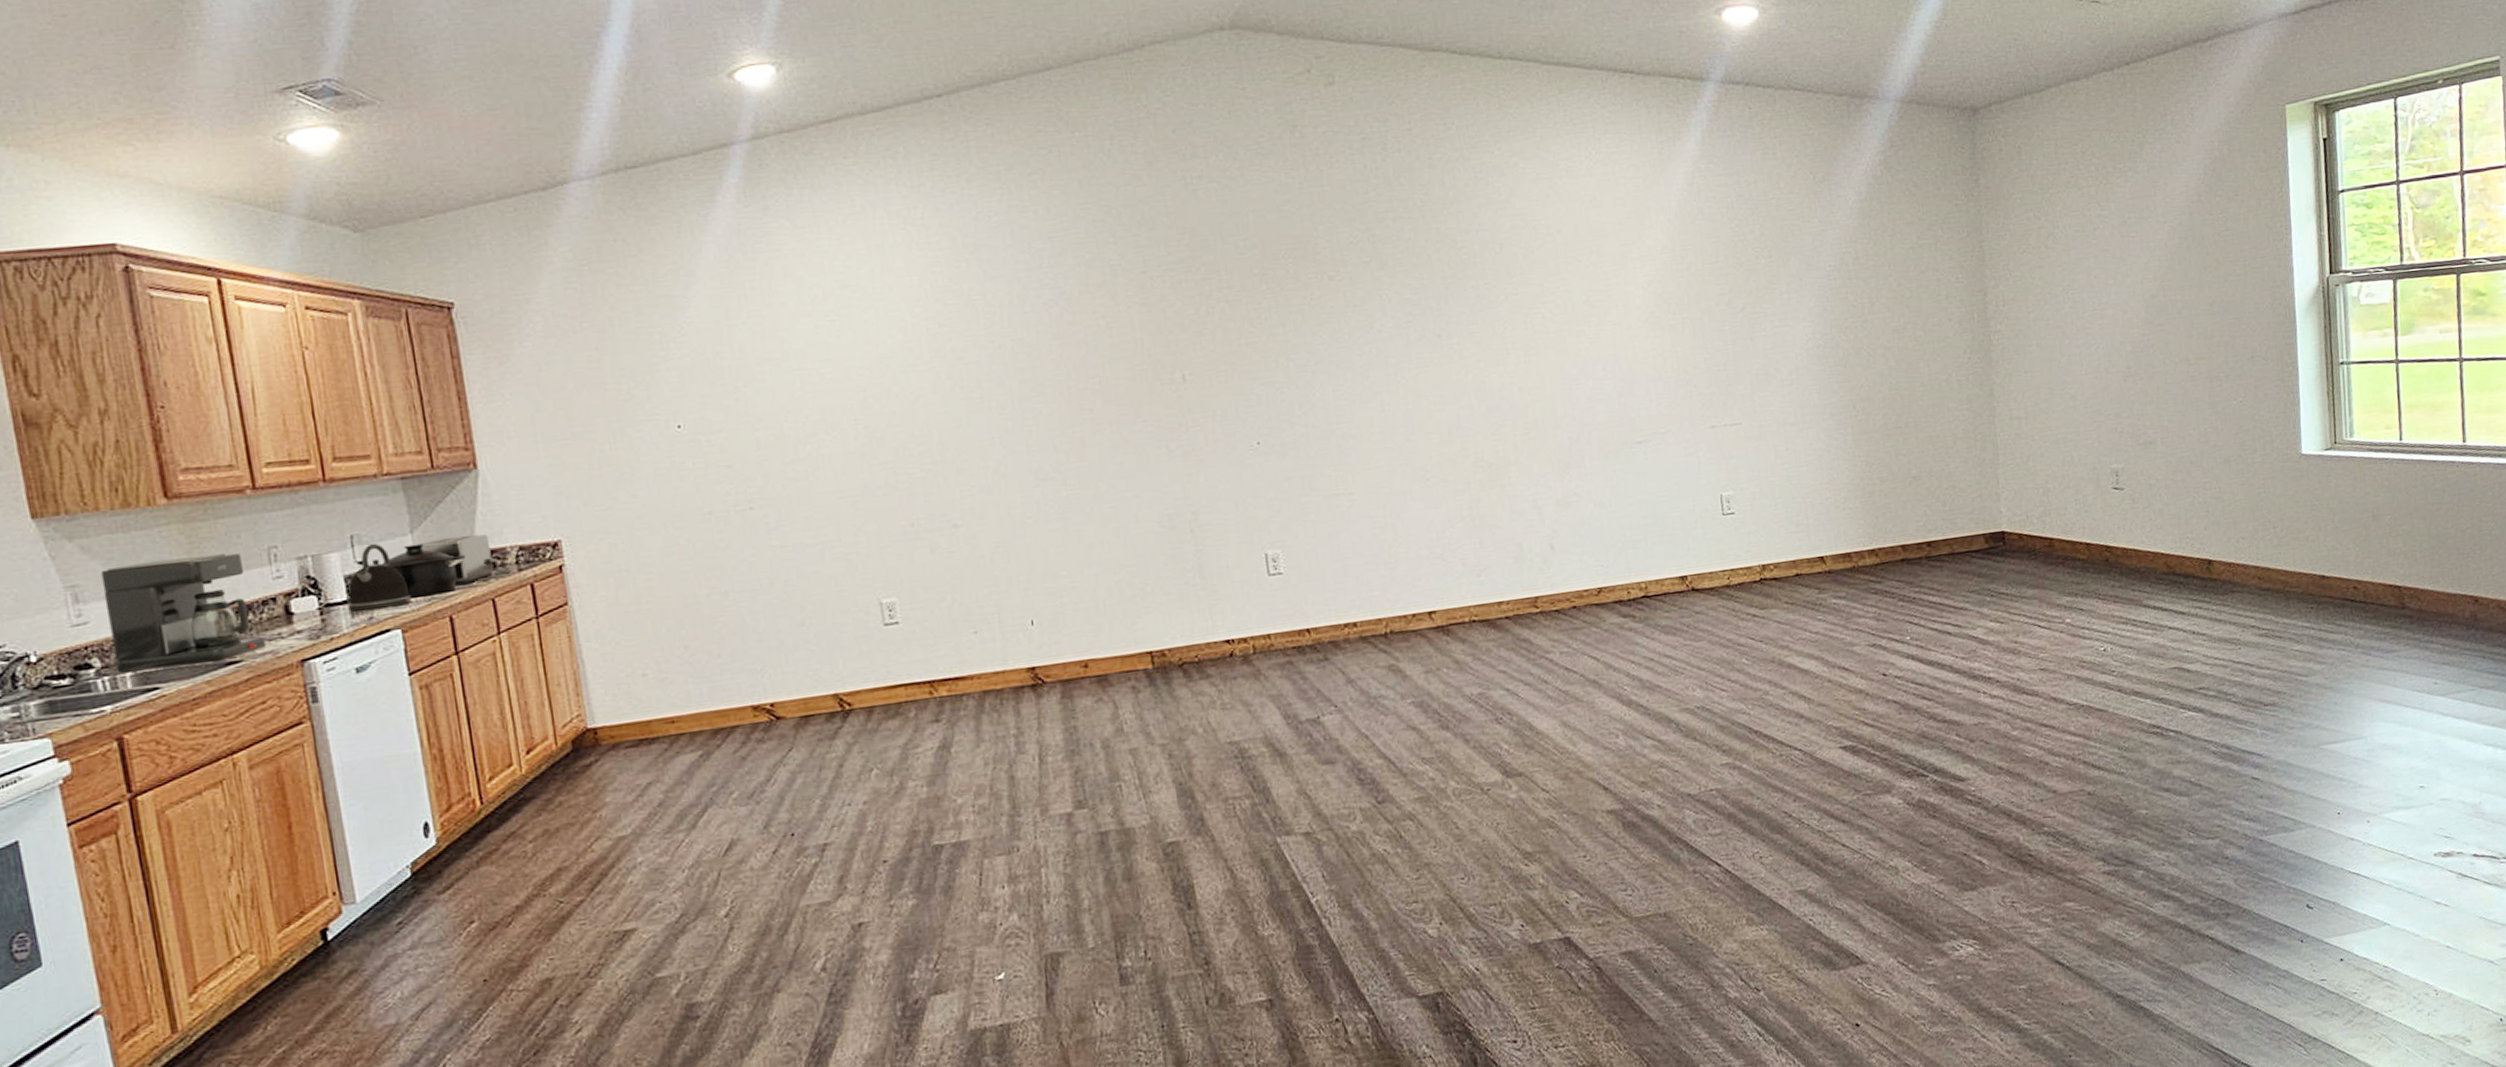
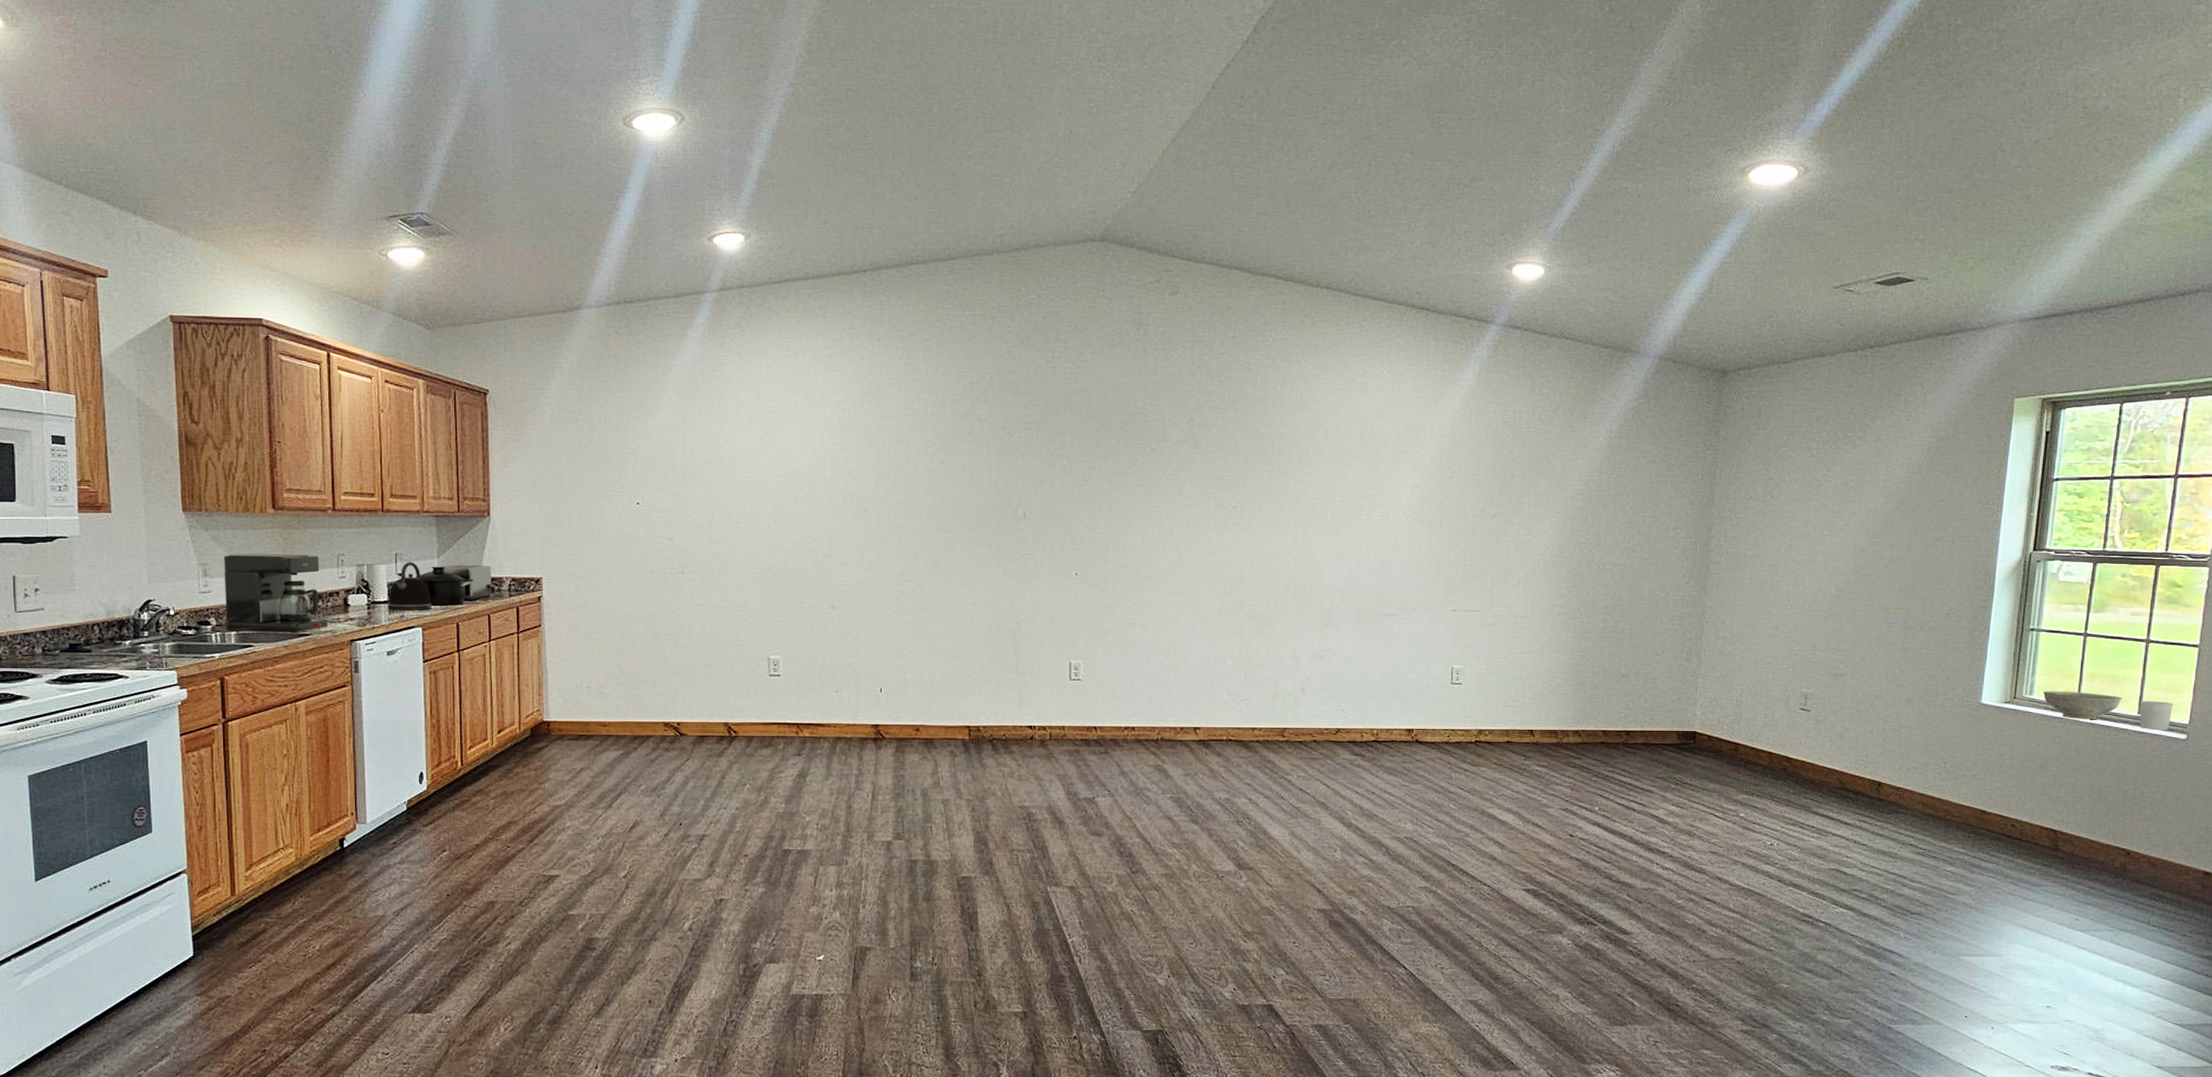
decorative bowl: none [2363,425,2445,458] -> present [2043,690,2122,720]
candle holder: none [2463,424,2497,459] -> present [2139,700,2173,731]

